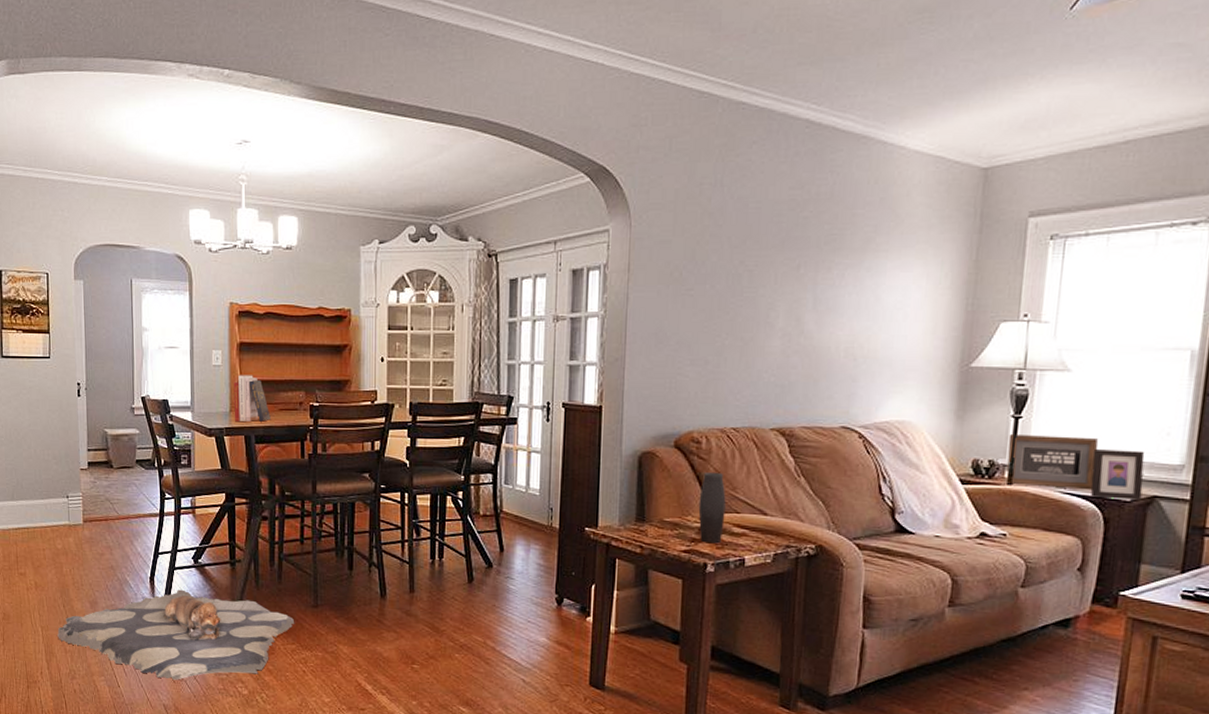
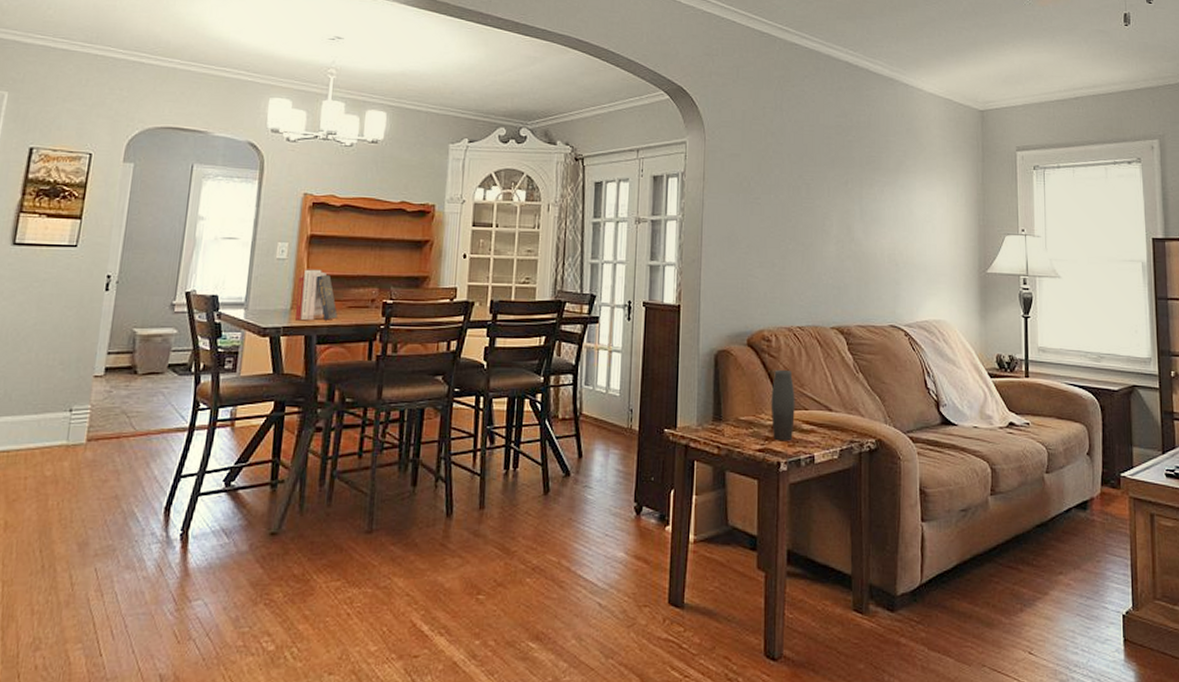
dog bed: present [57,589,295,680] -> none [24,520,343,640]
picture frame: present [1005,433,1098,491] -> none [1022,331,1090,382]
picture frame: present [1091,449,1145,500] -> none [1085,345,1125,389]

